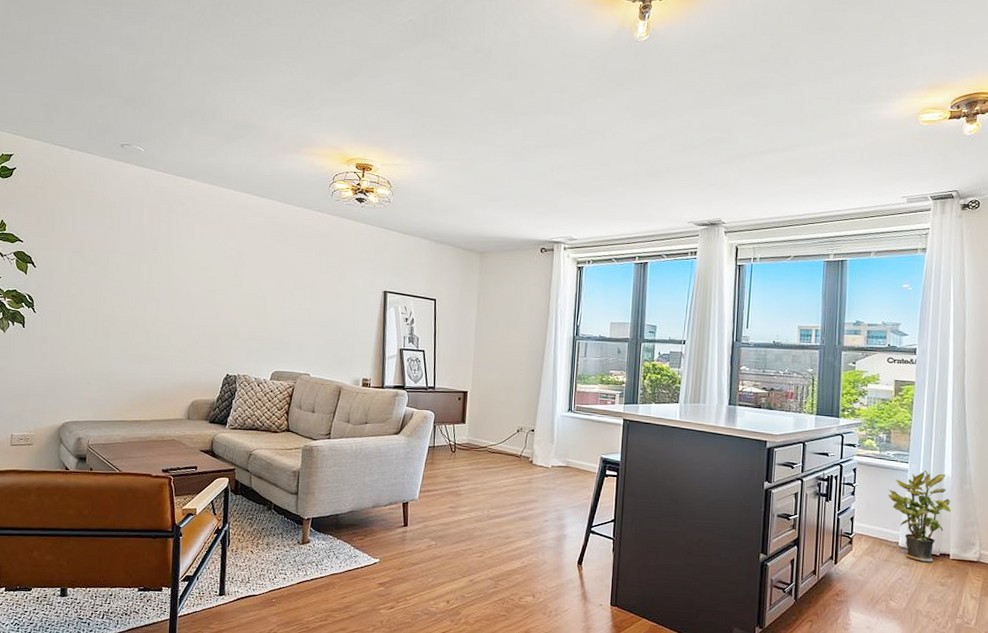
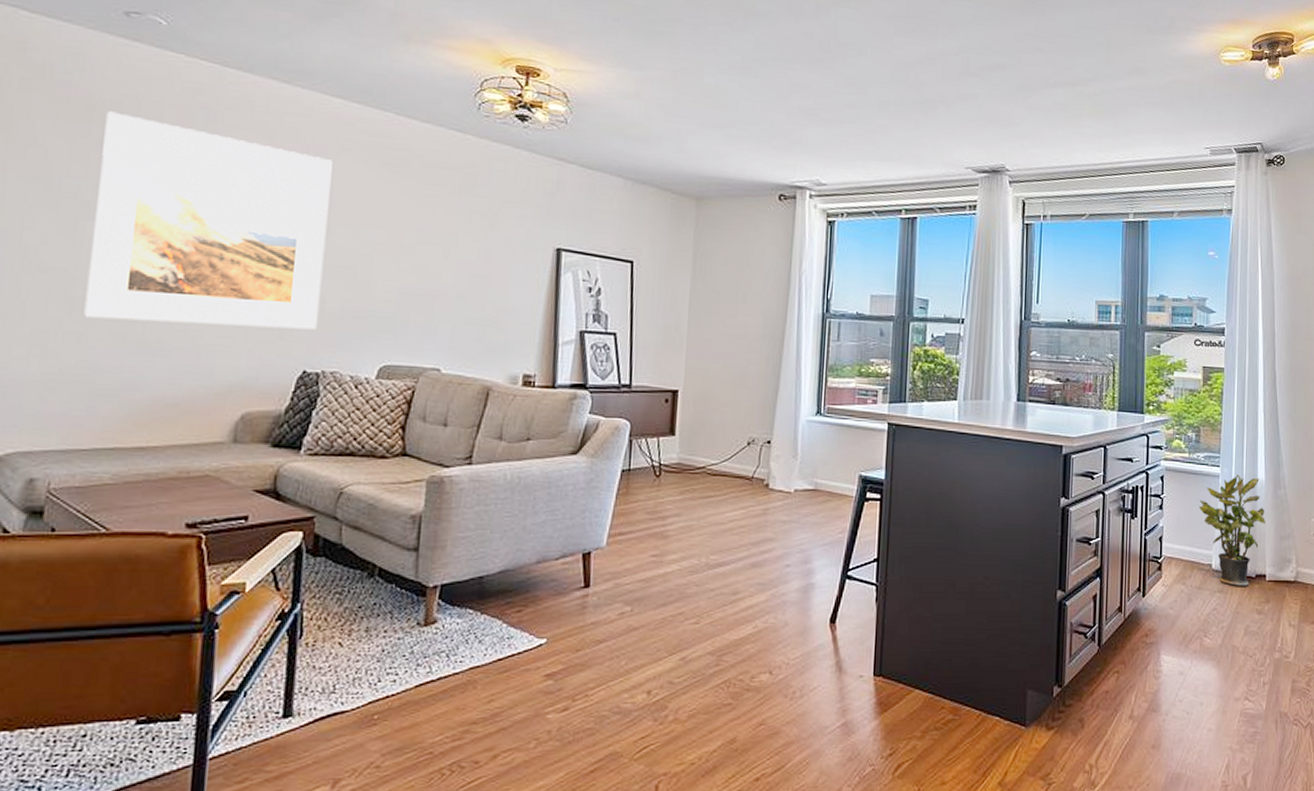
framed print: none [104,209,242,348] -> present [84,111,333,330]

